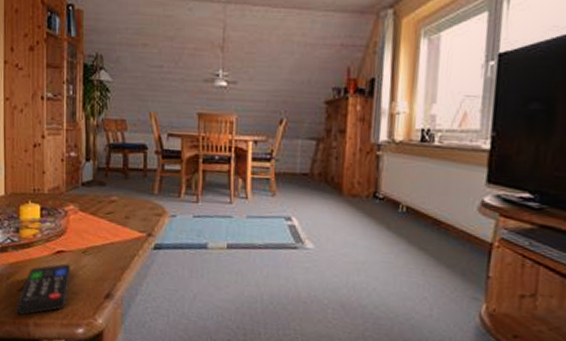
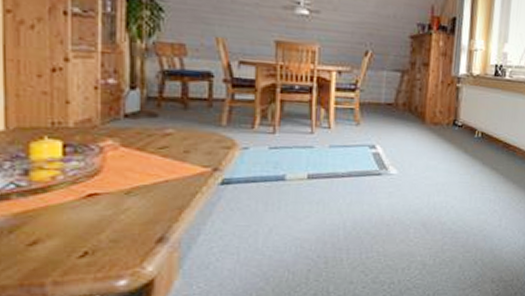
remote control: present [17,263,71,316] -> none [25,208,109,275]

